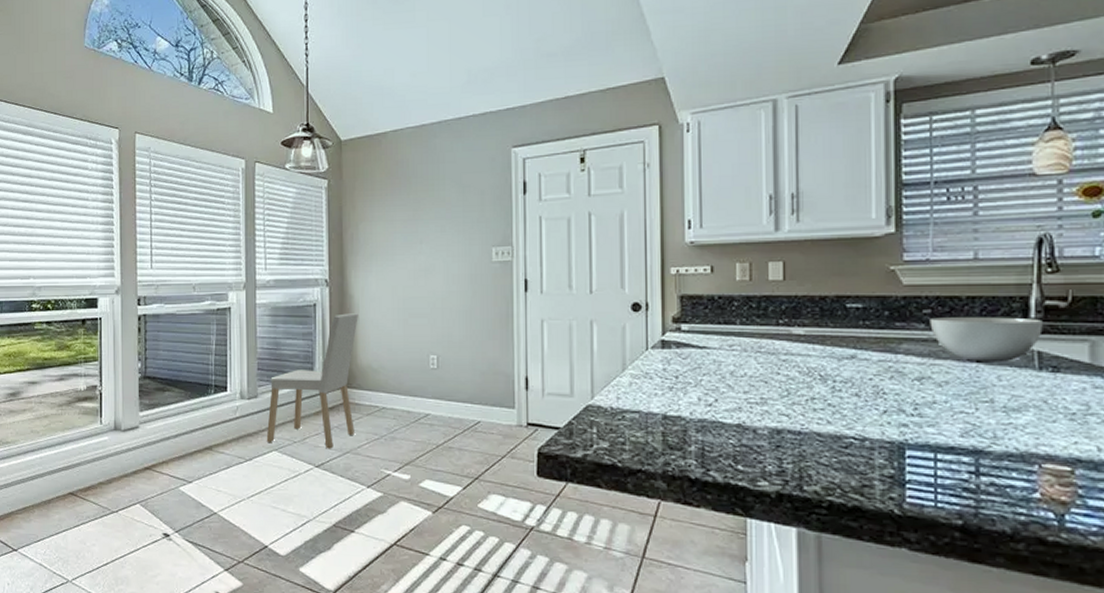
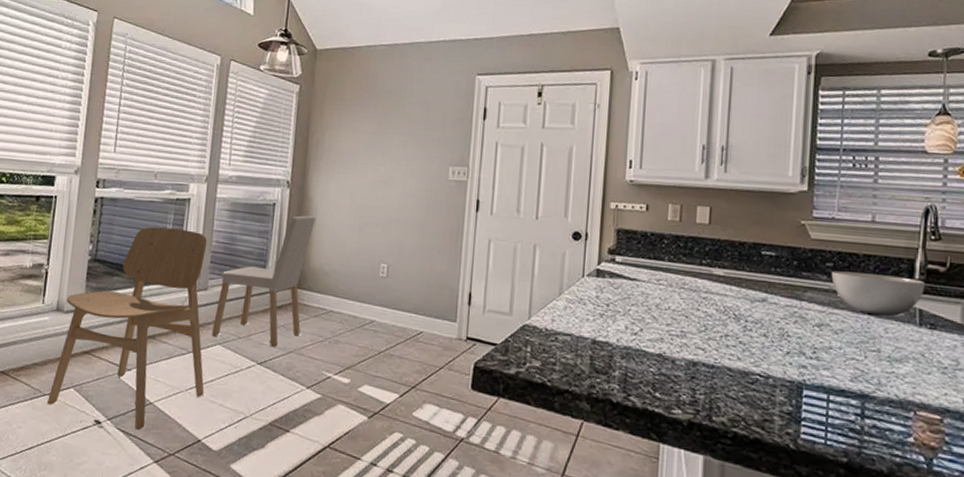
dining chair: none [116,339,266,541] -> present [47,227,208,431]

